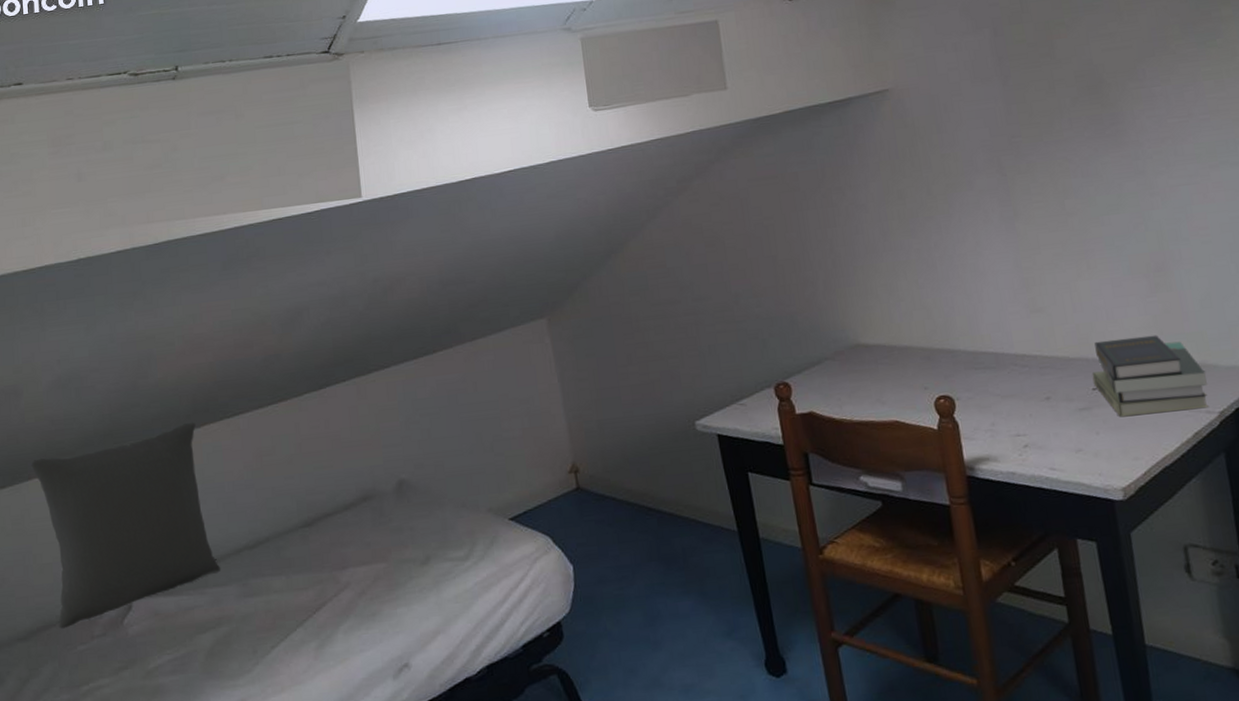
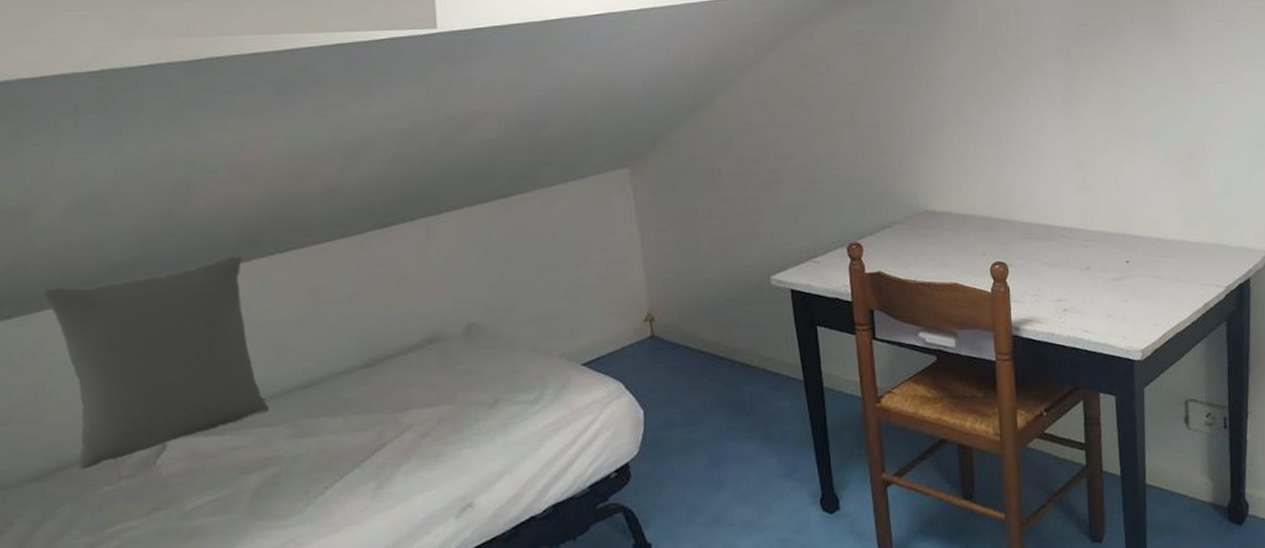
books: present [1092,334,1209,416] -> none [1126,216,1220,287]

